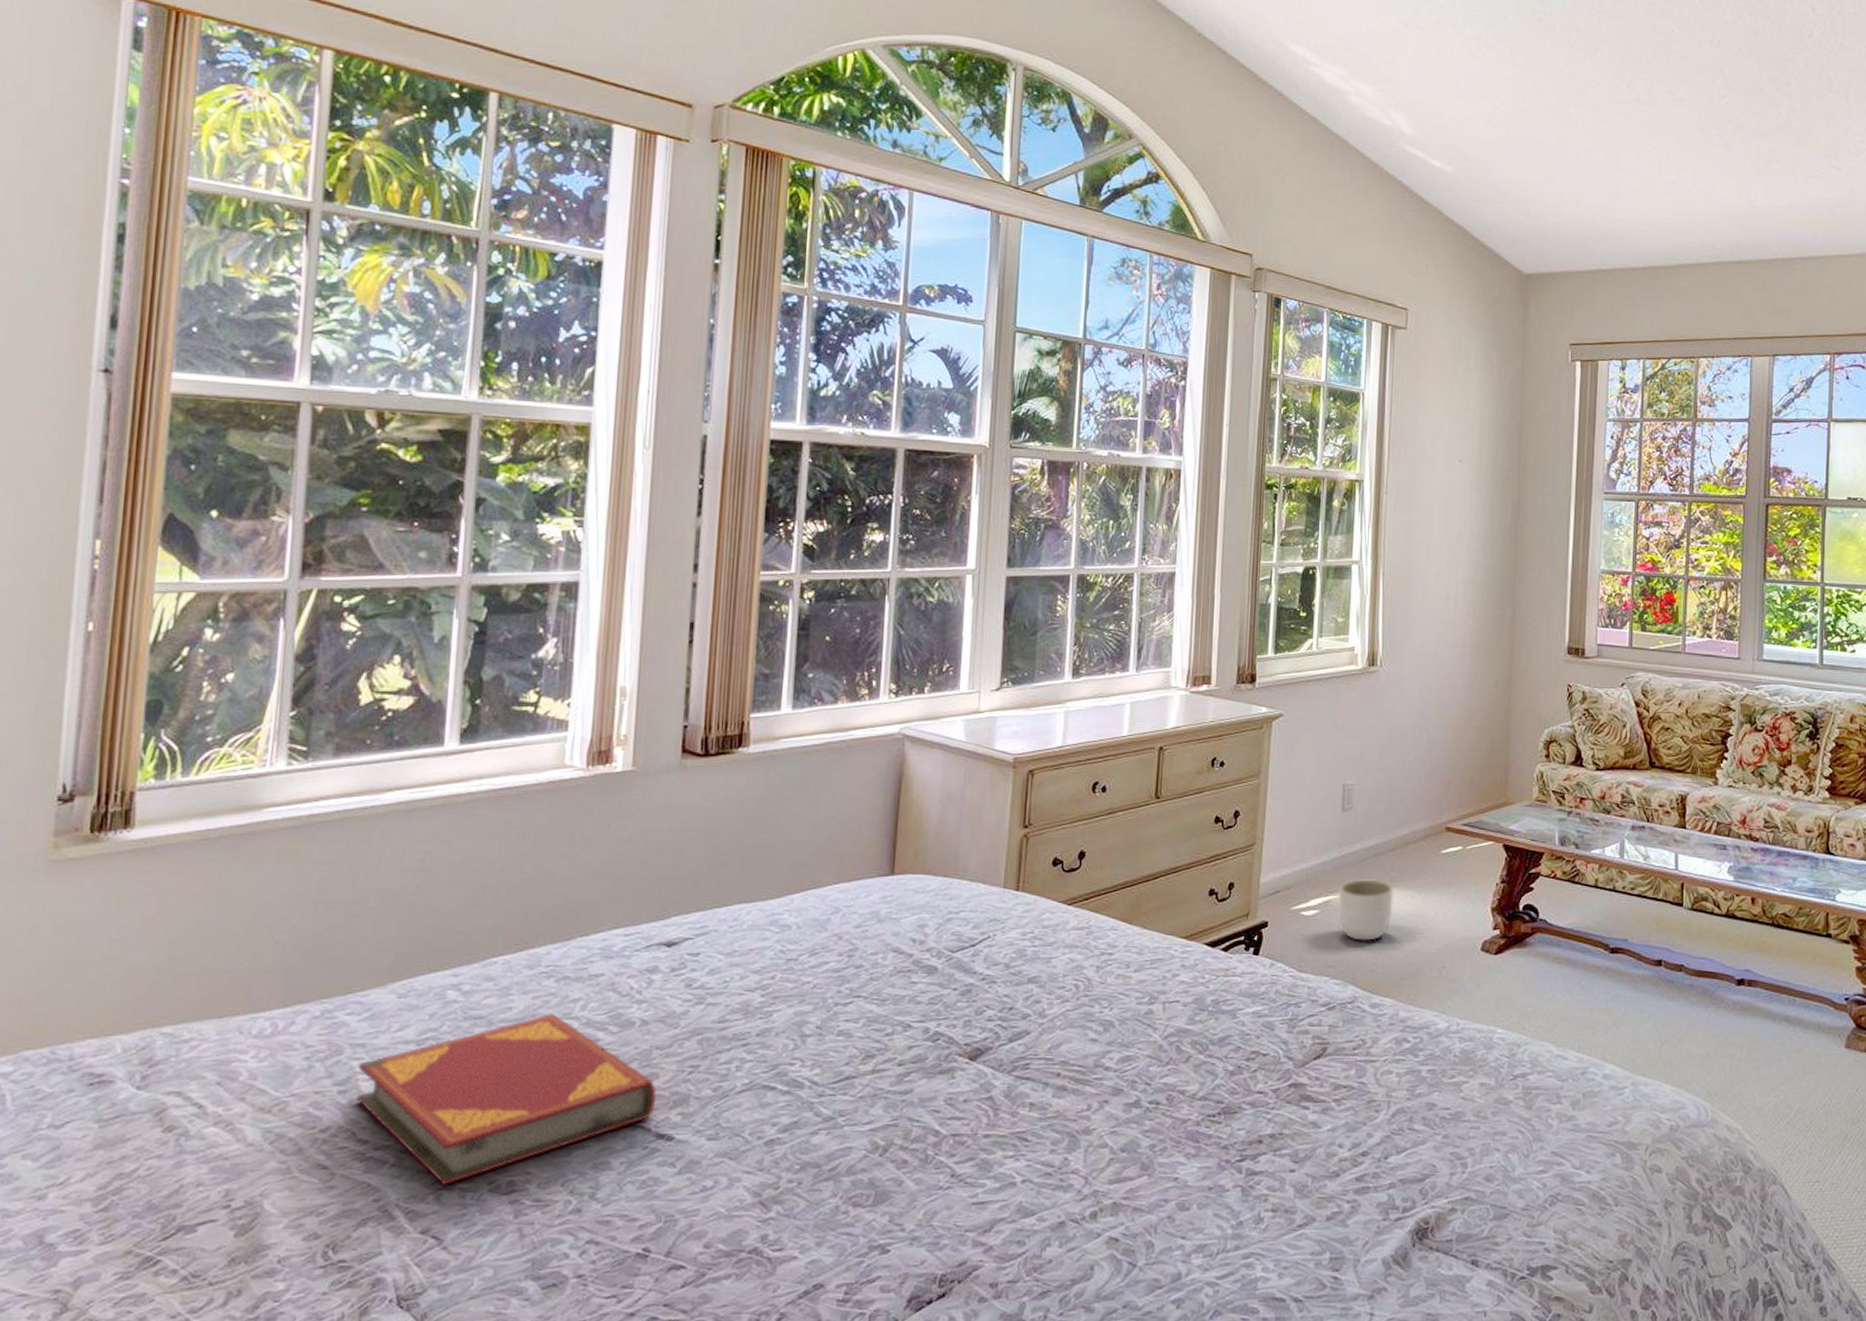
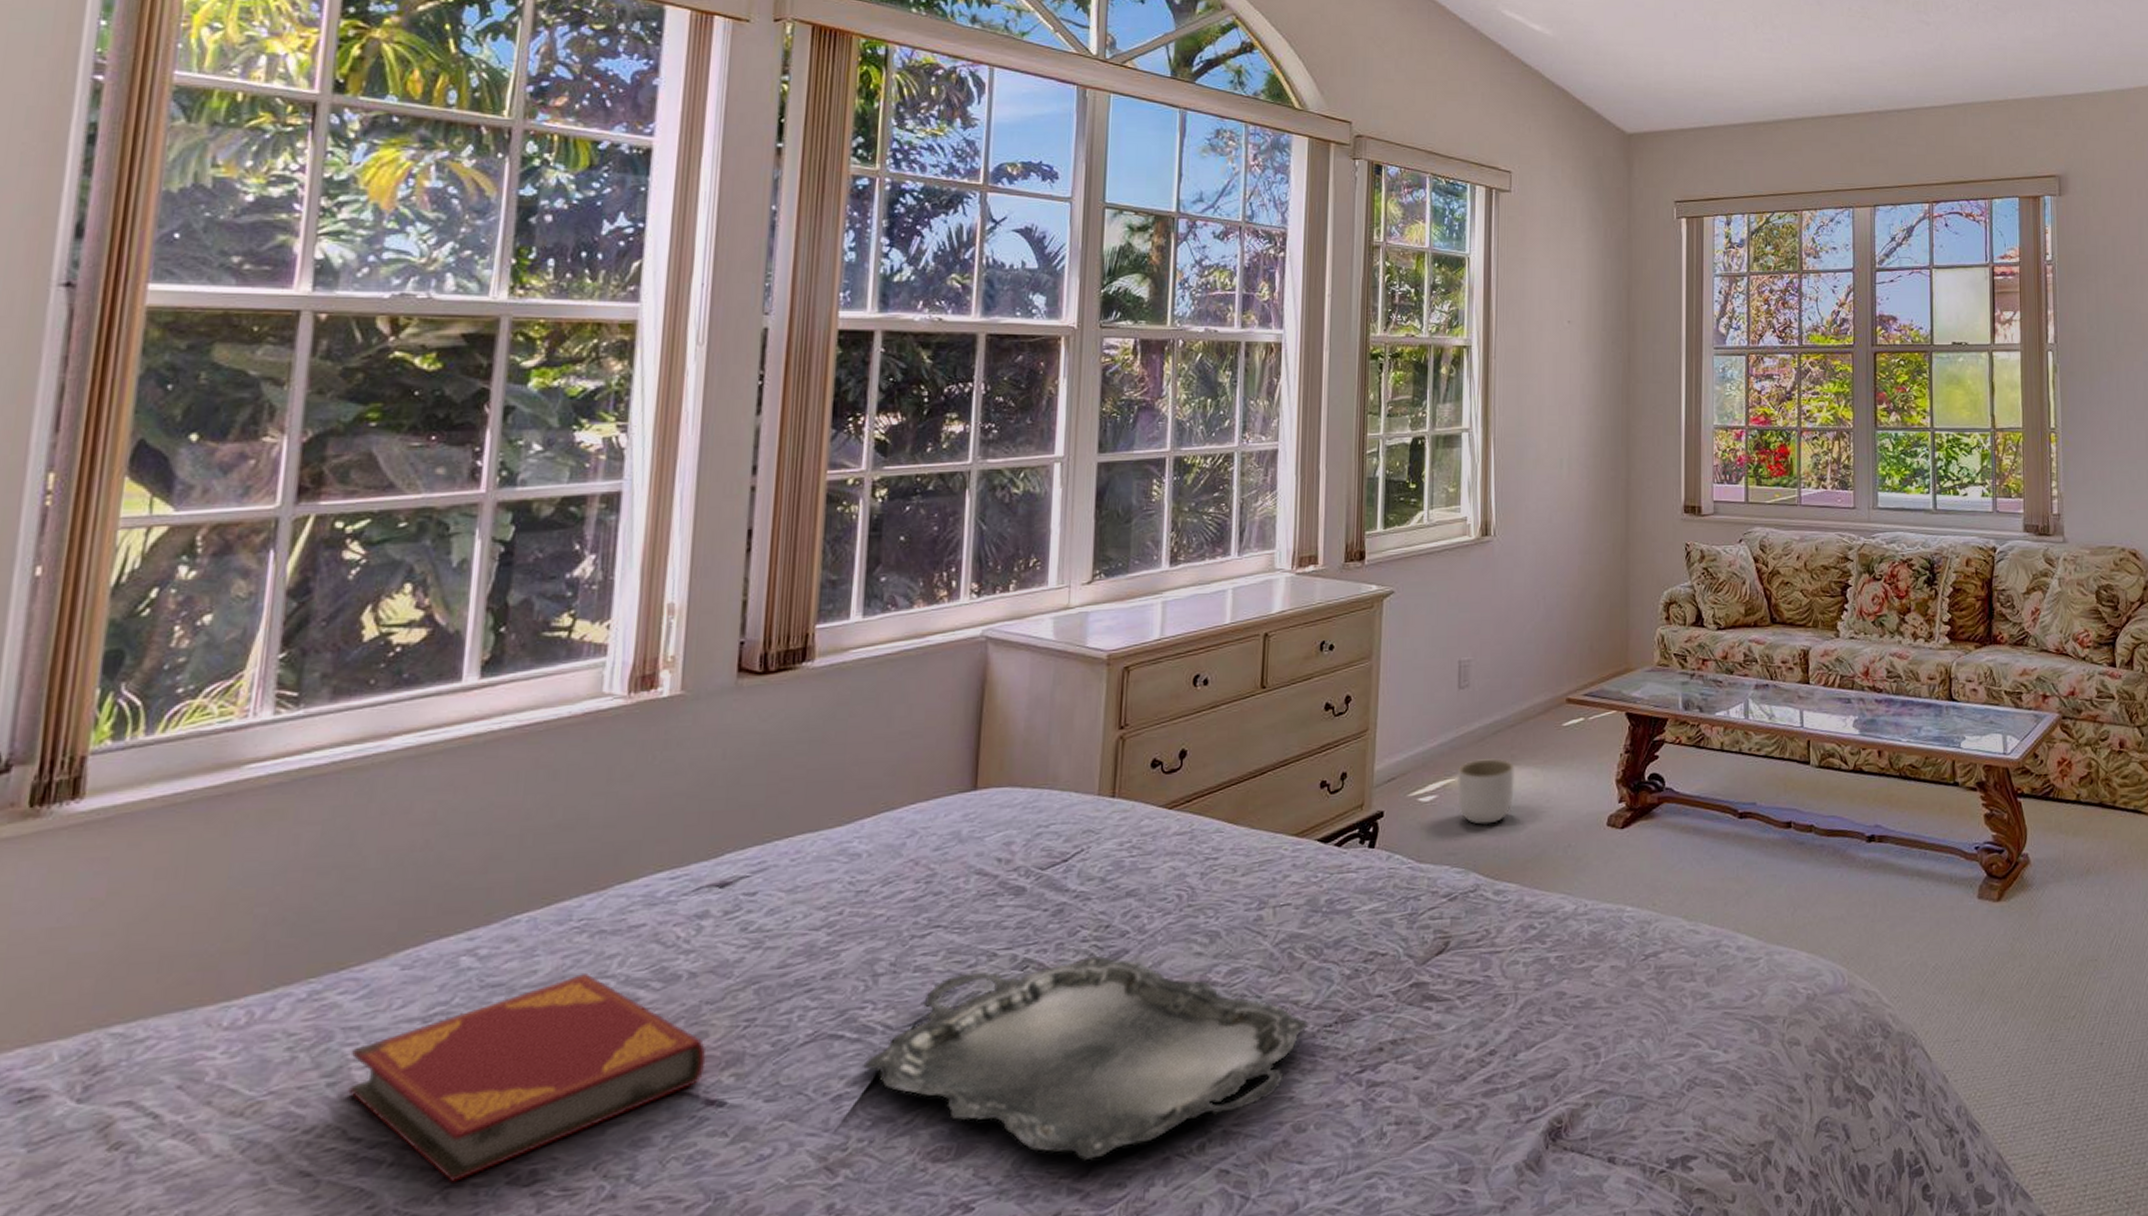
serving tray: none [793,1034,1194,1218] -> present [863,955,1309,1161]

